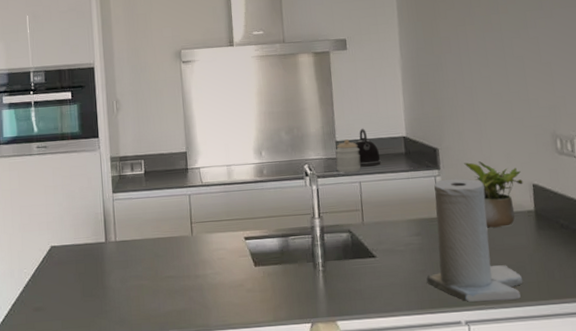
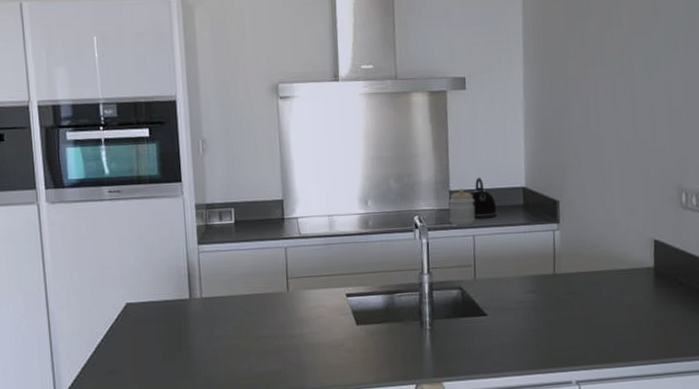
paper towel: present [426,178,523,302] -> none [539,233,637,362]
potted plant: present [464,161,523,228] -> none [585,215,645,285]

